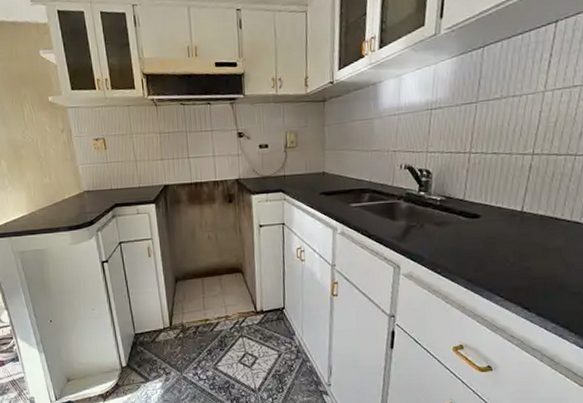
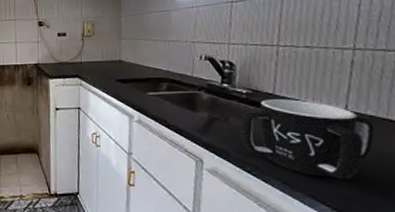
mug: none [433,204,543,273] -> present [239,99,375,180]

